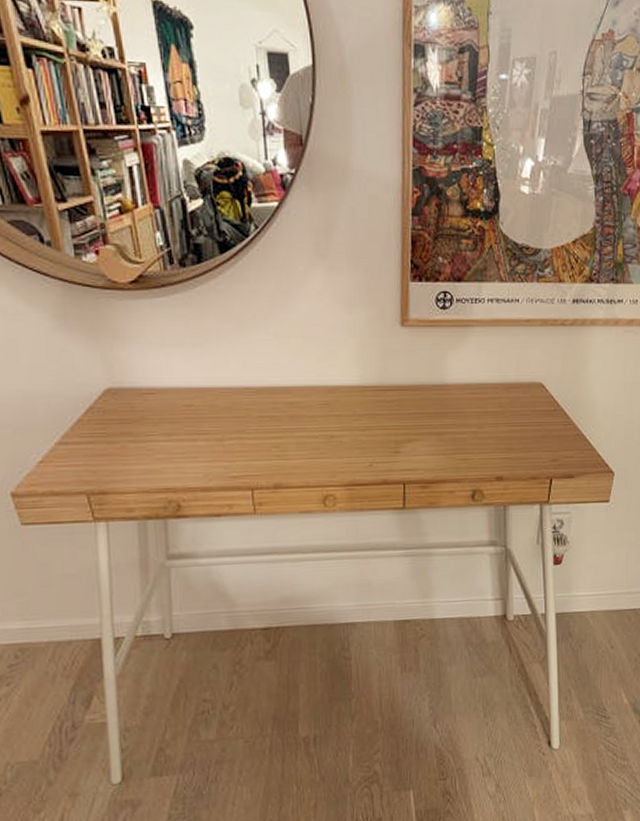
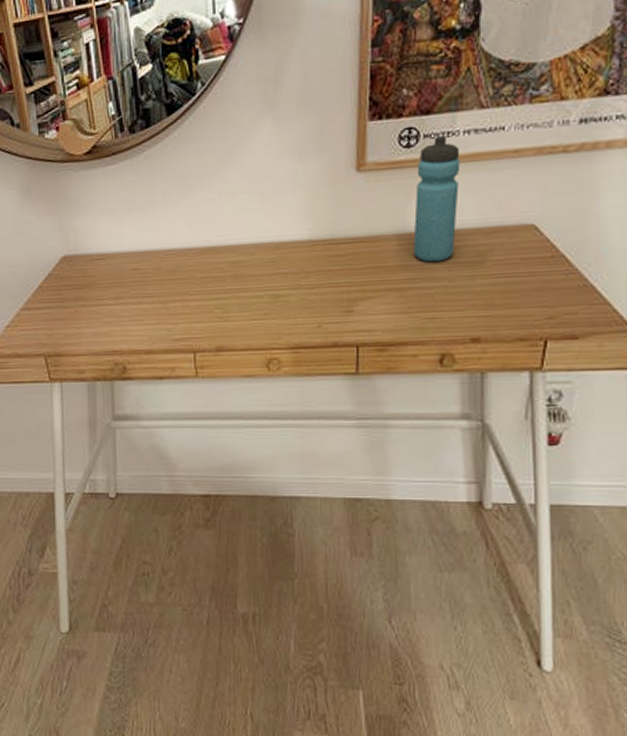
water bottle: none [449,302,486,411] -> present [413,136,460,263]

